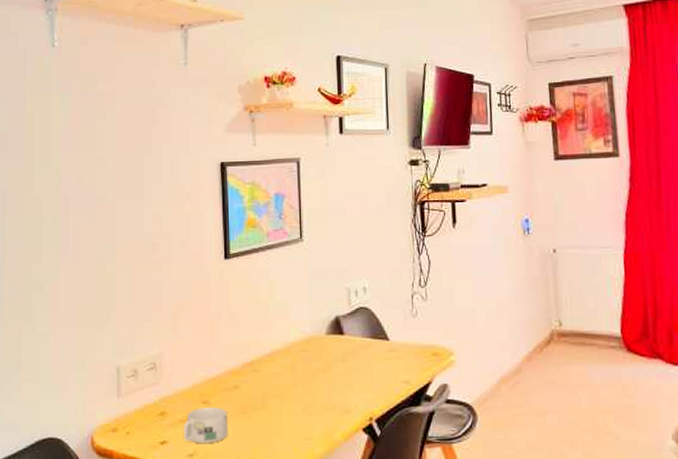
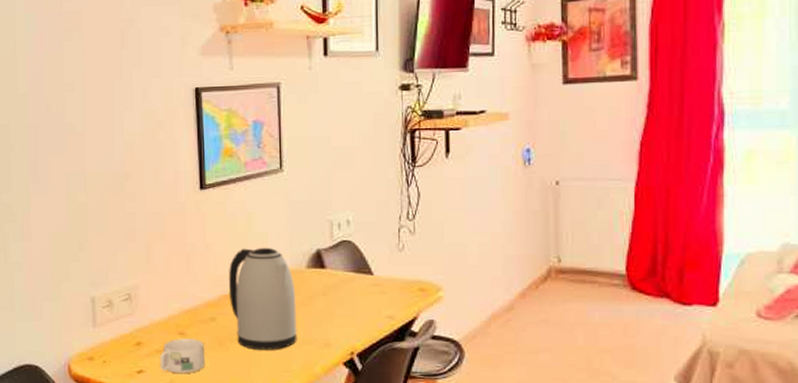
kettle: none [252,314,318,417] -> present [229,247,297,350]

